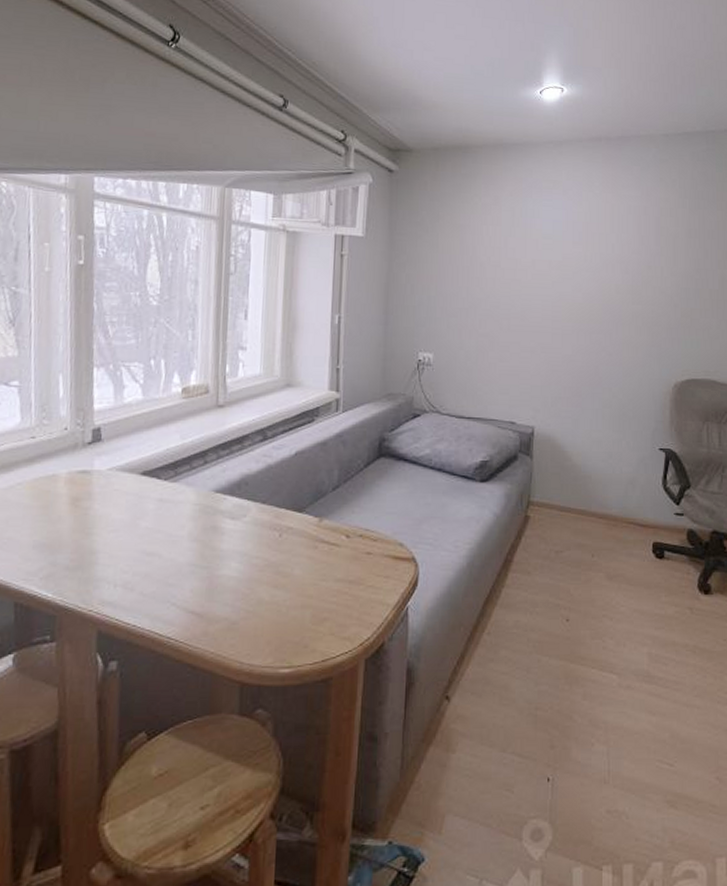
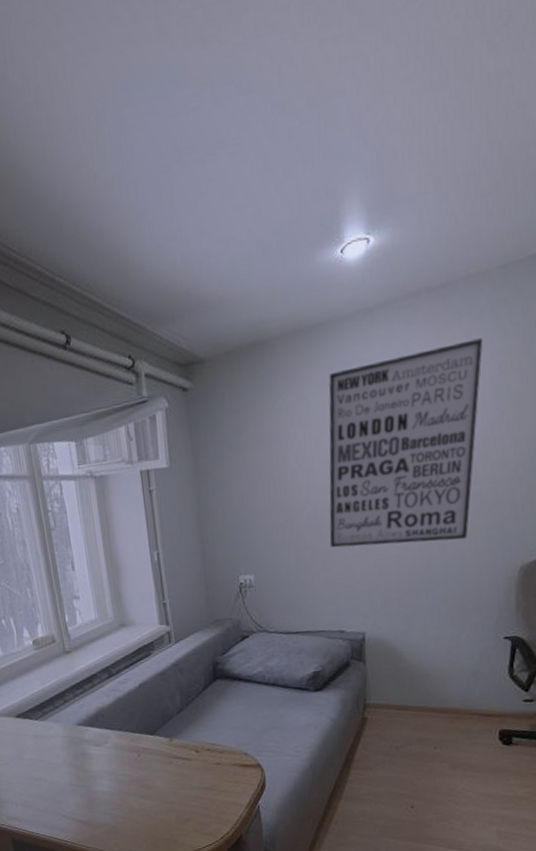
wall art: none [509,184,649,351] -> present [329,338,483,548]

